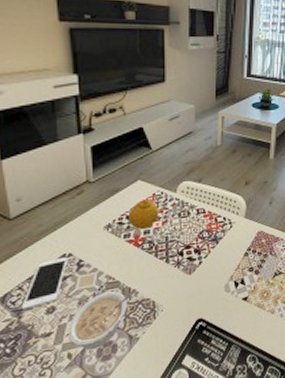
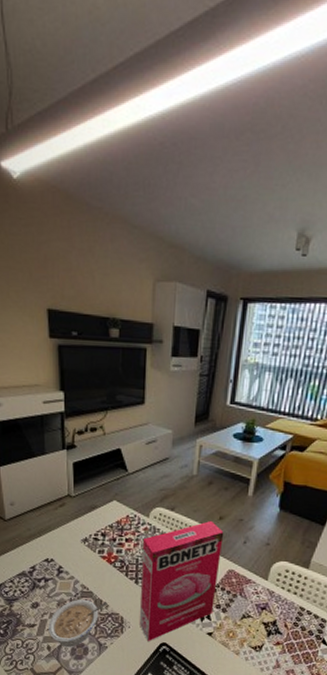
cell phone: present [21,256,68,311] -> none [12,561,50,601]
fruit: present [128,199,159,229] -> none [103,520,131,548]
cereal box: none [171,186,251,321] -> present [139,520,224,641]

